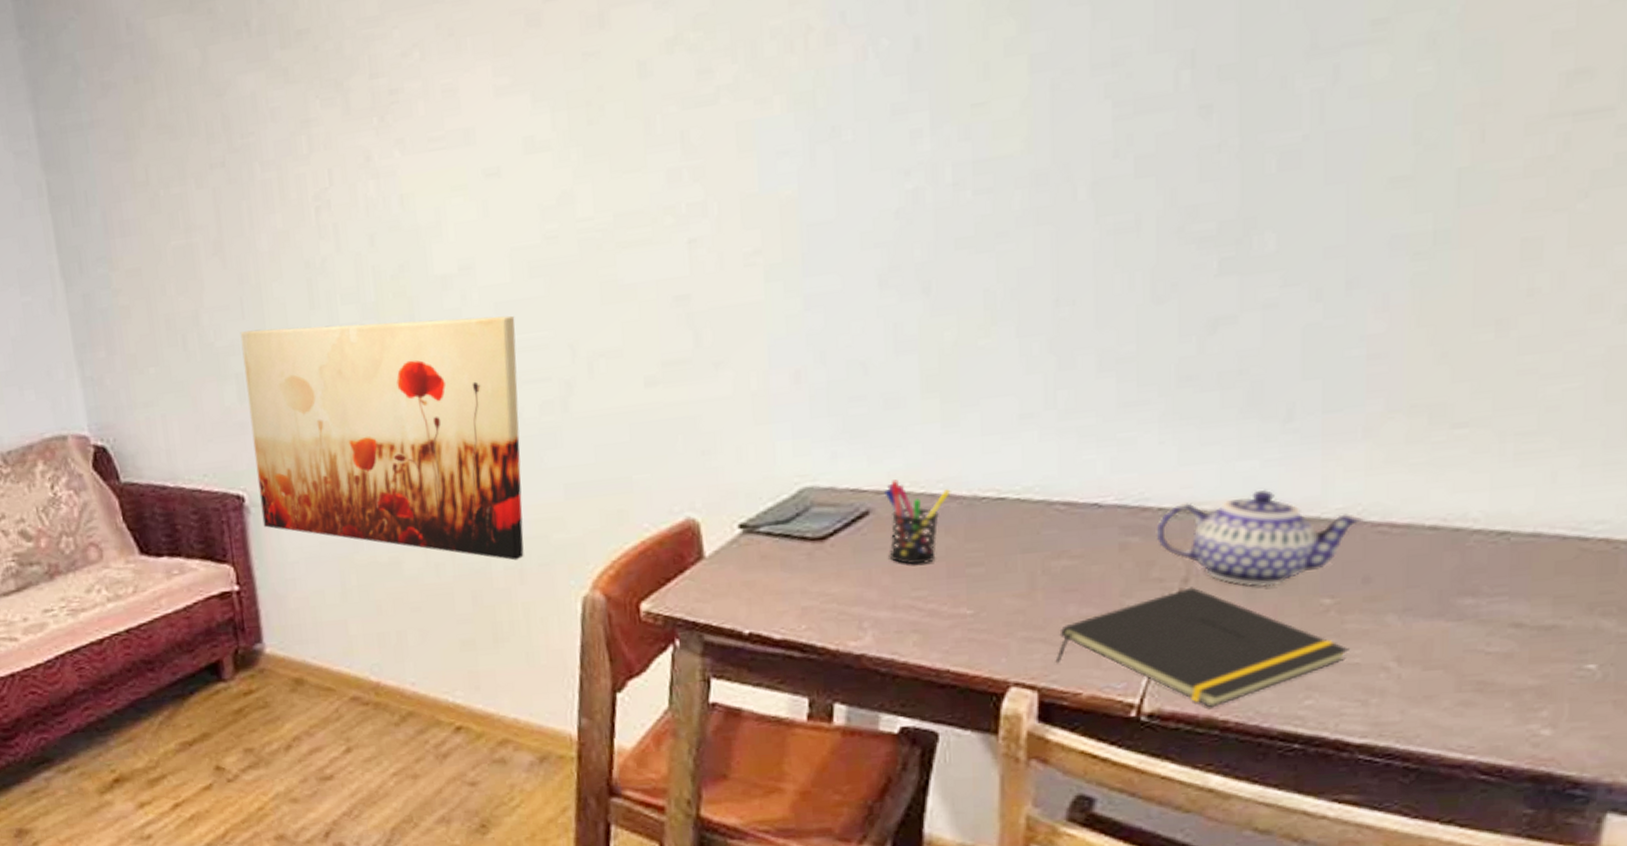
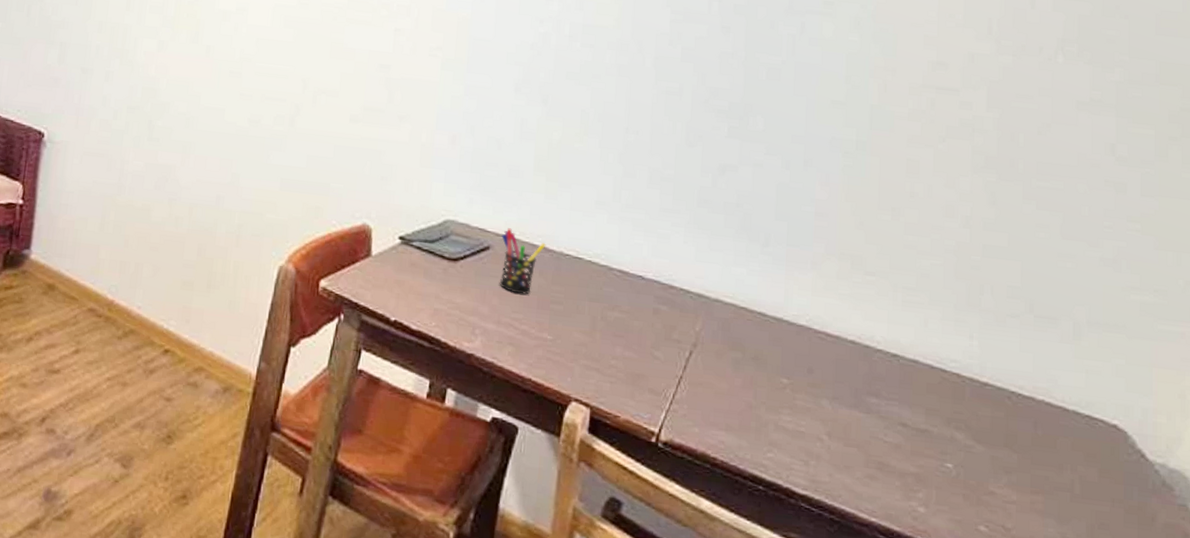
wall art: present [240,315,524,561] -> none [53,13,269,228]
notepad: present [1055,587,1349,708] -> none [604,350,798,446]
teapot: present [1156,489,1364,586] -> none [677,288,810,362]

